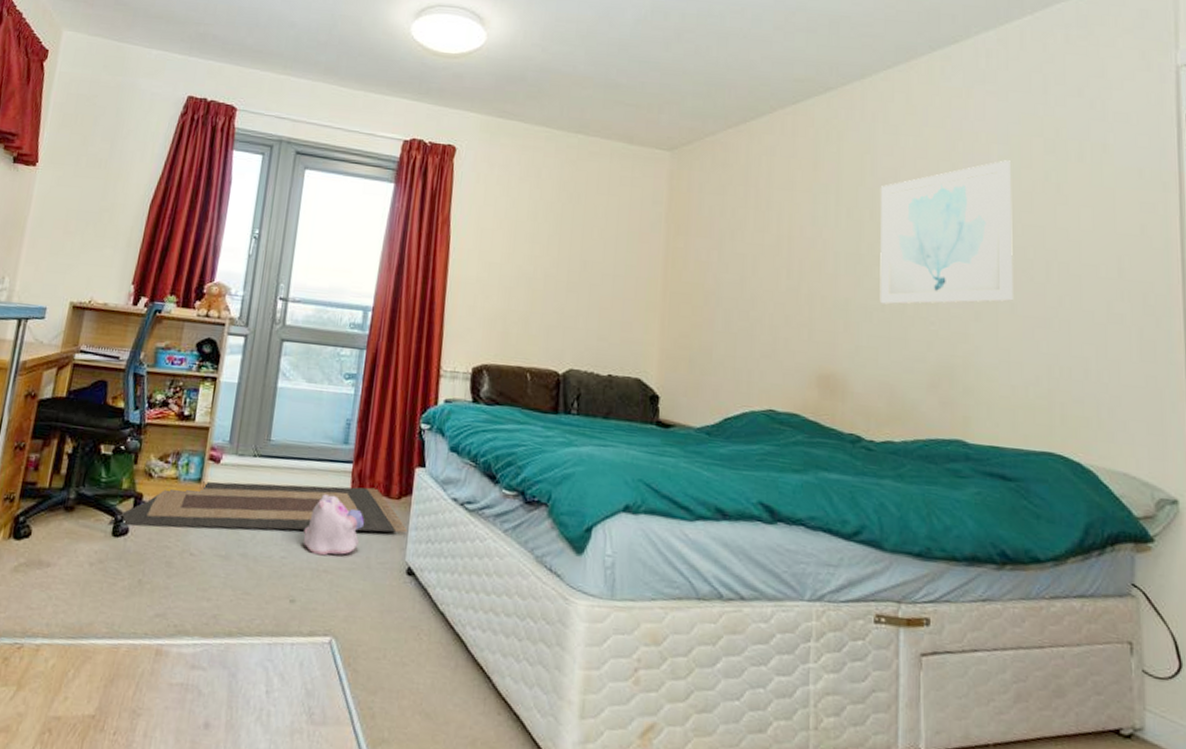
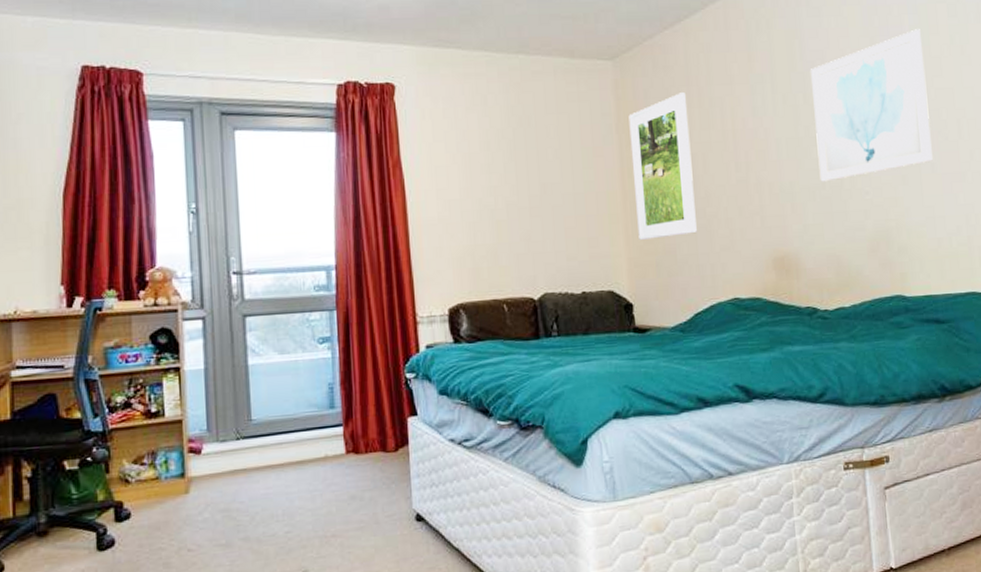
rug: present [93,481,409,533] -> none [73,445,411,544]
plush toy: present [303,494,365,556] -> none [304,461,366,522]
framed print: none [674,191,743,335] -> present [628,92,697,240]

